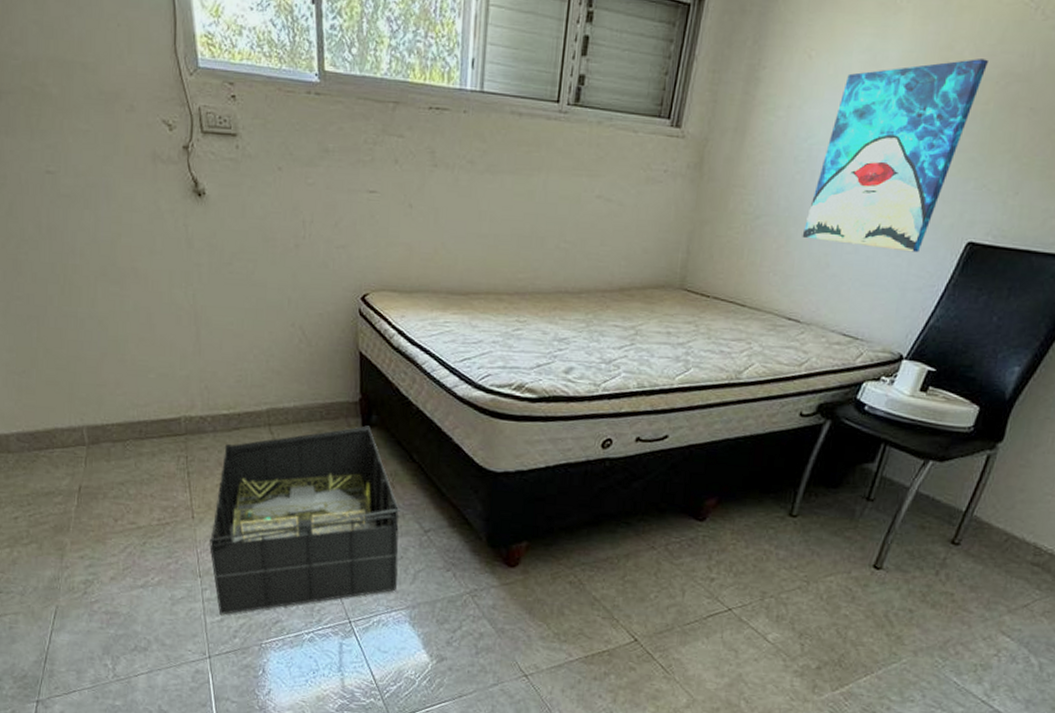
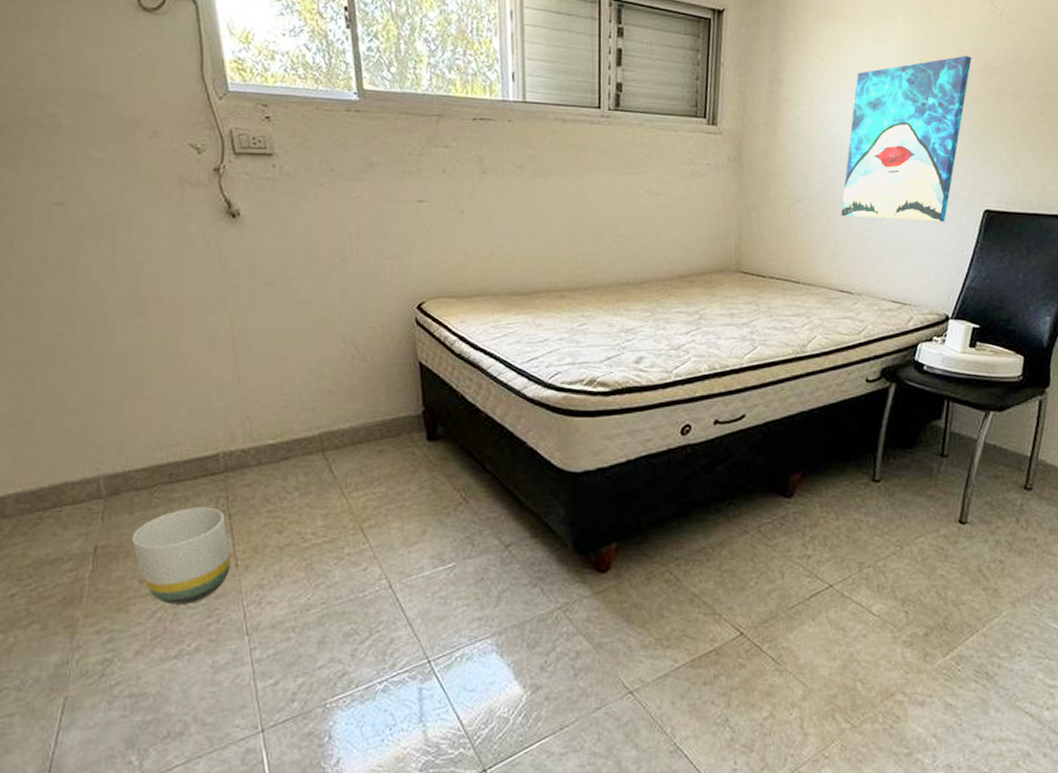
planter: none [109,462,188,545] -> present [132,507,231,605]
storage bin: present [209,425,401,615] -> none [258,439,480,677]

